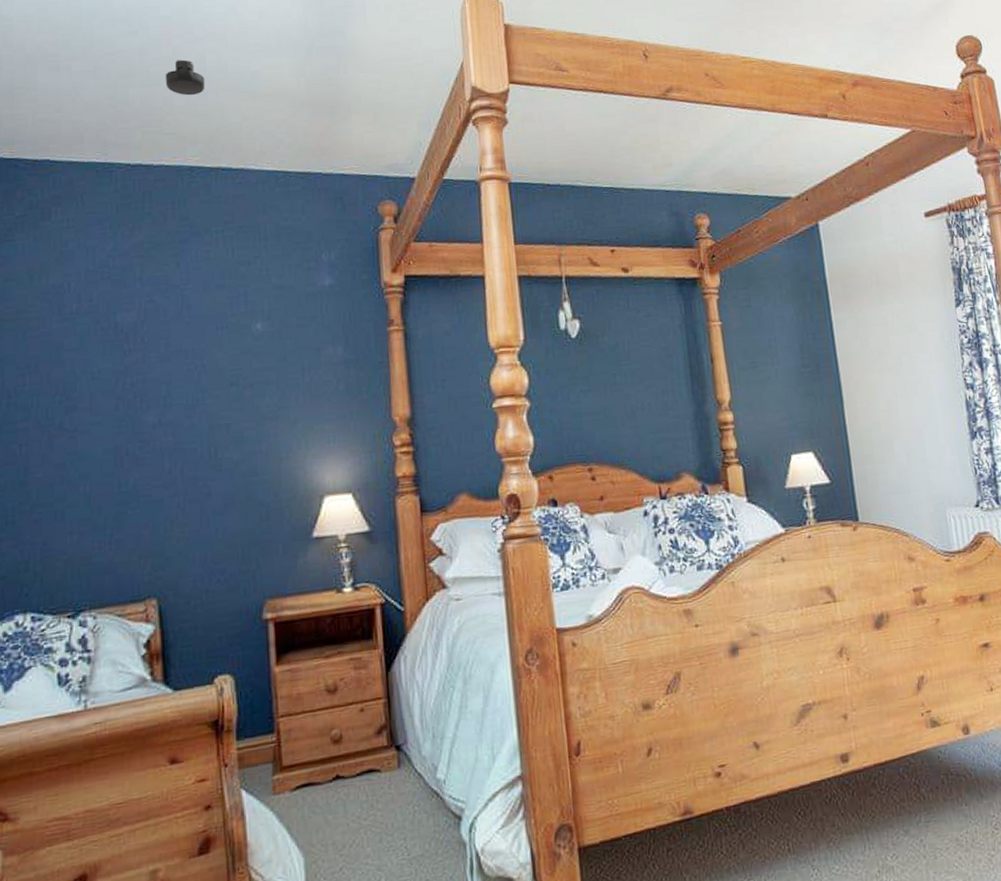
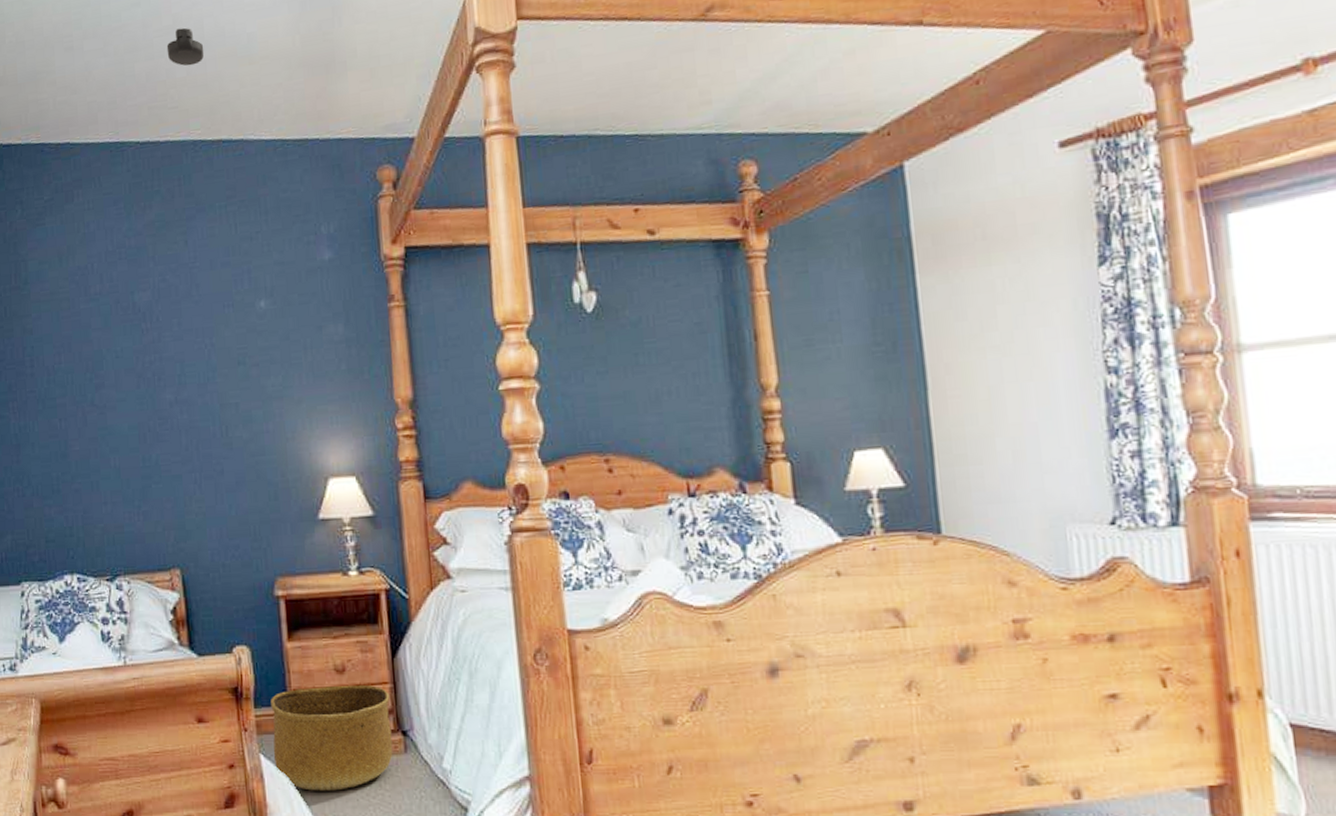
basket: none [255,702,386,822] -> present [271,684,393,791]

